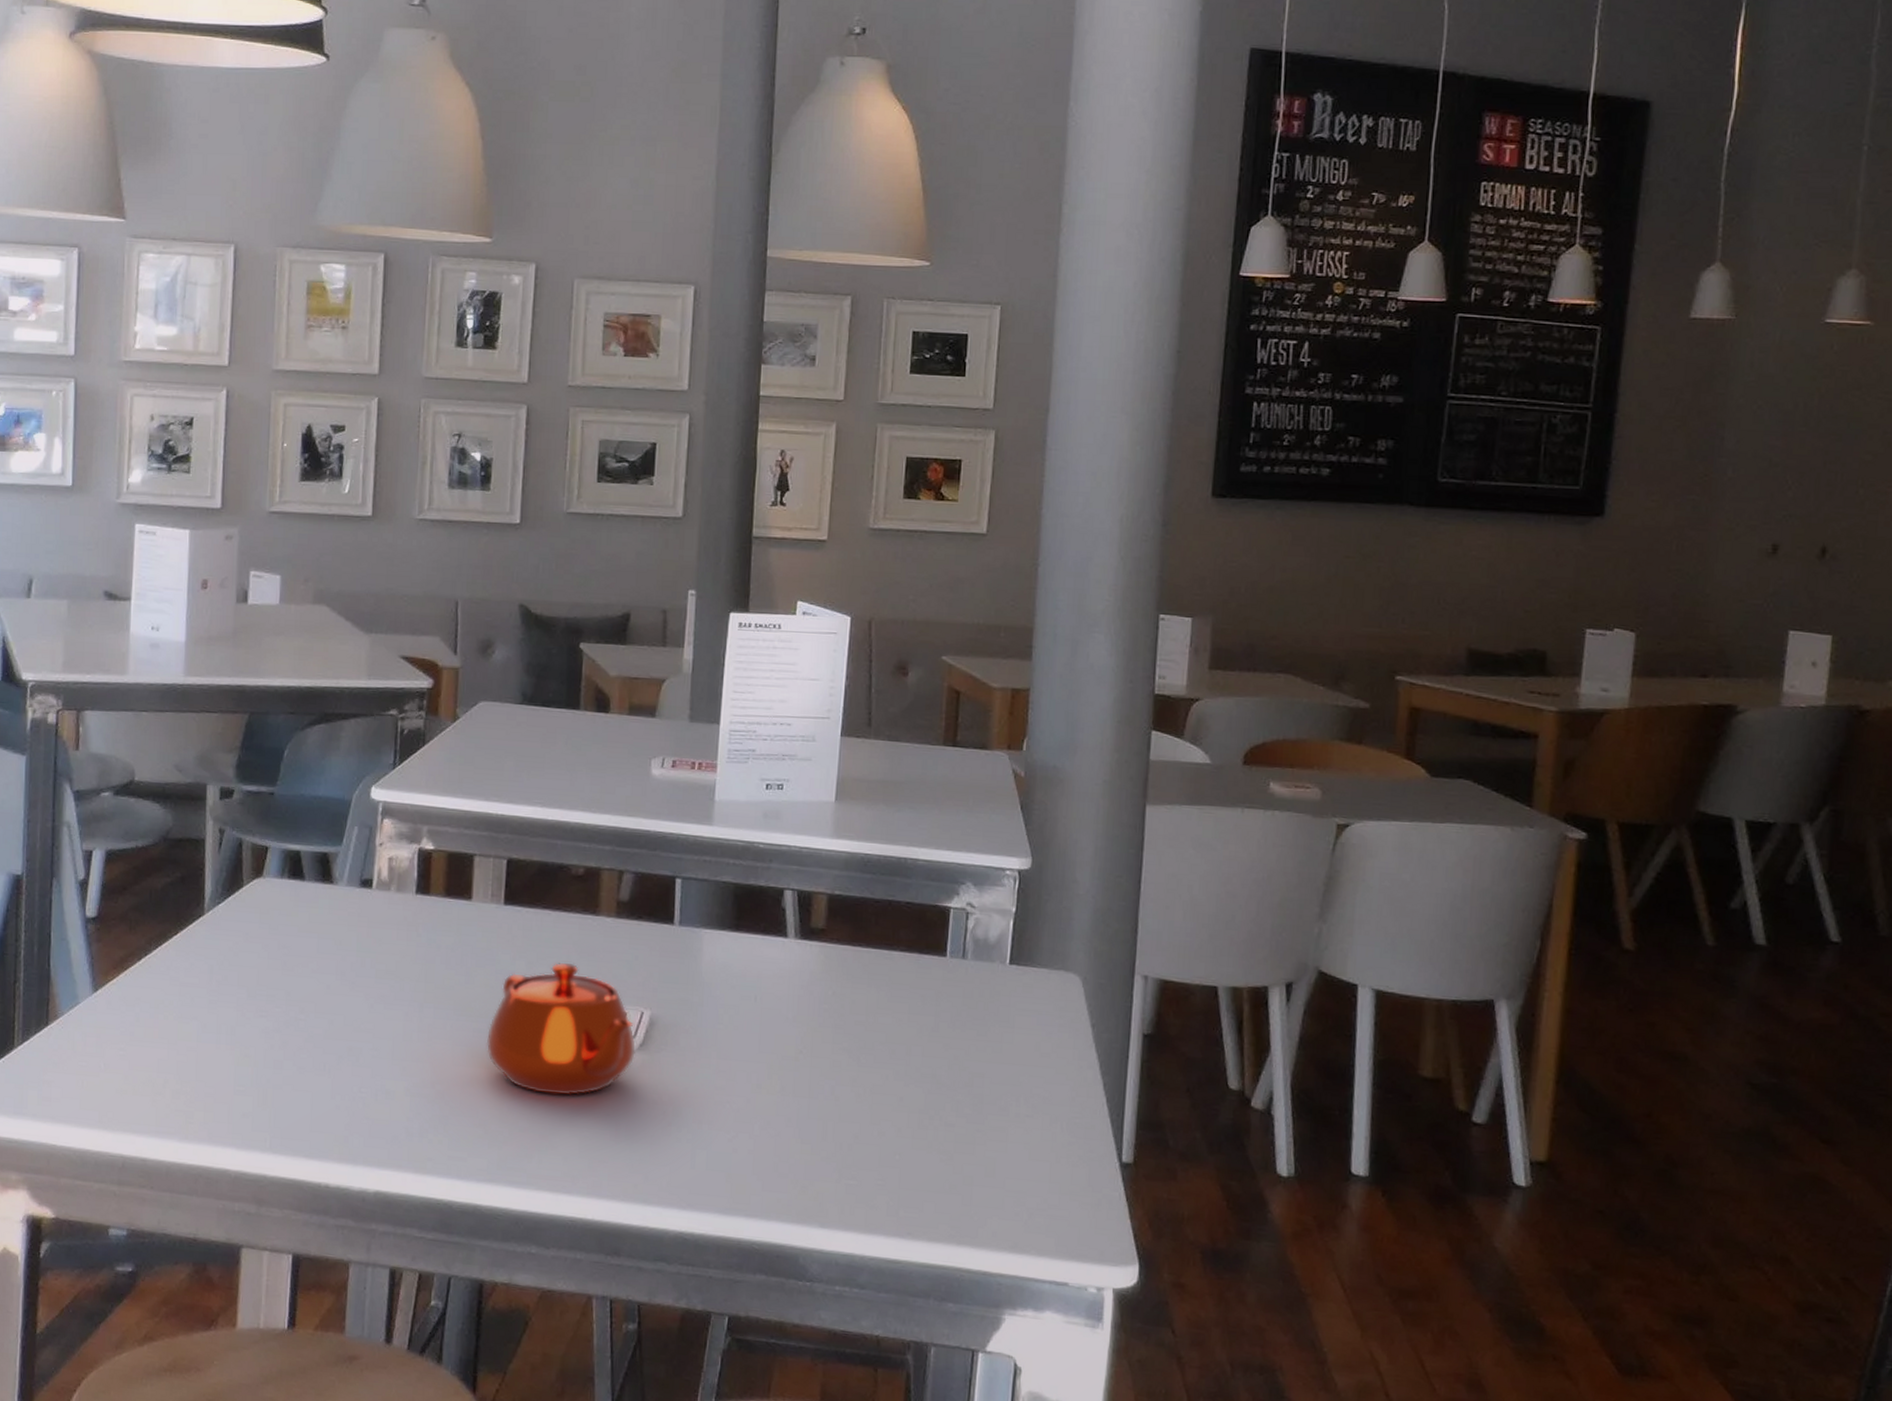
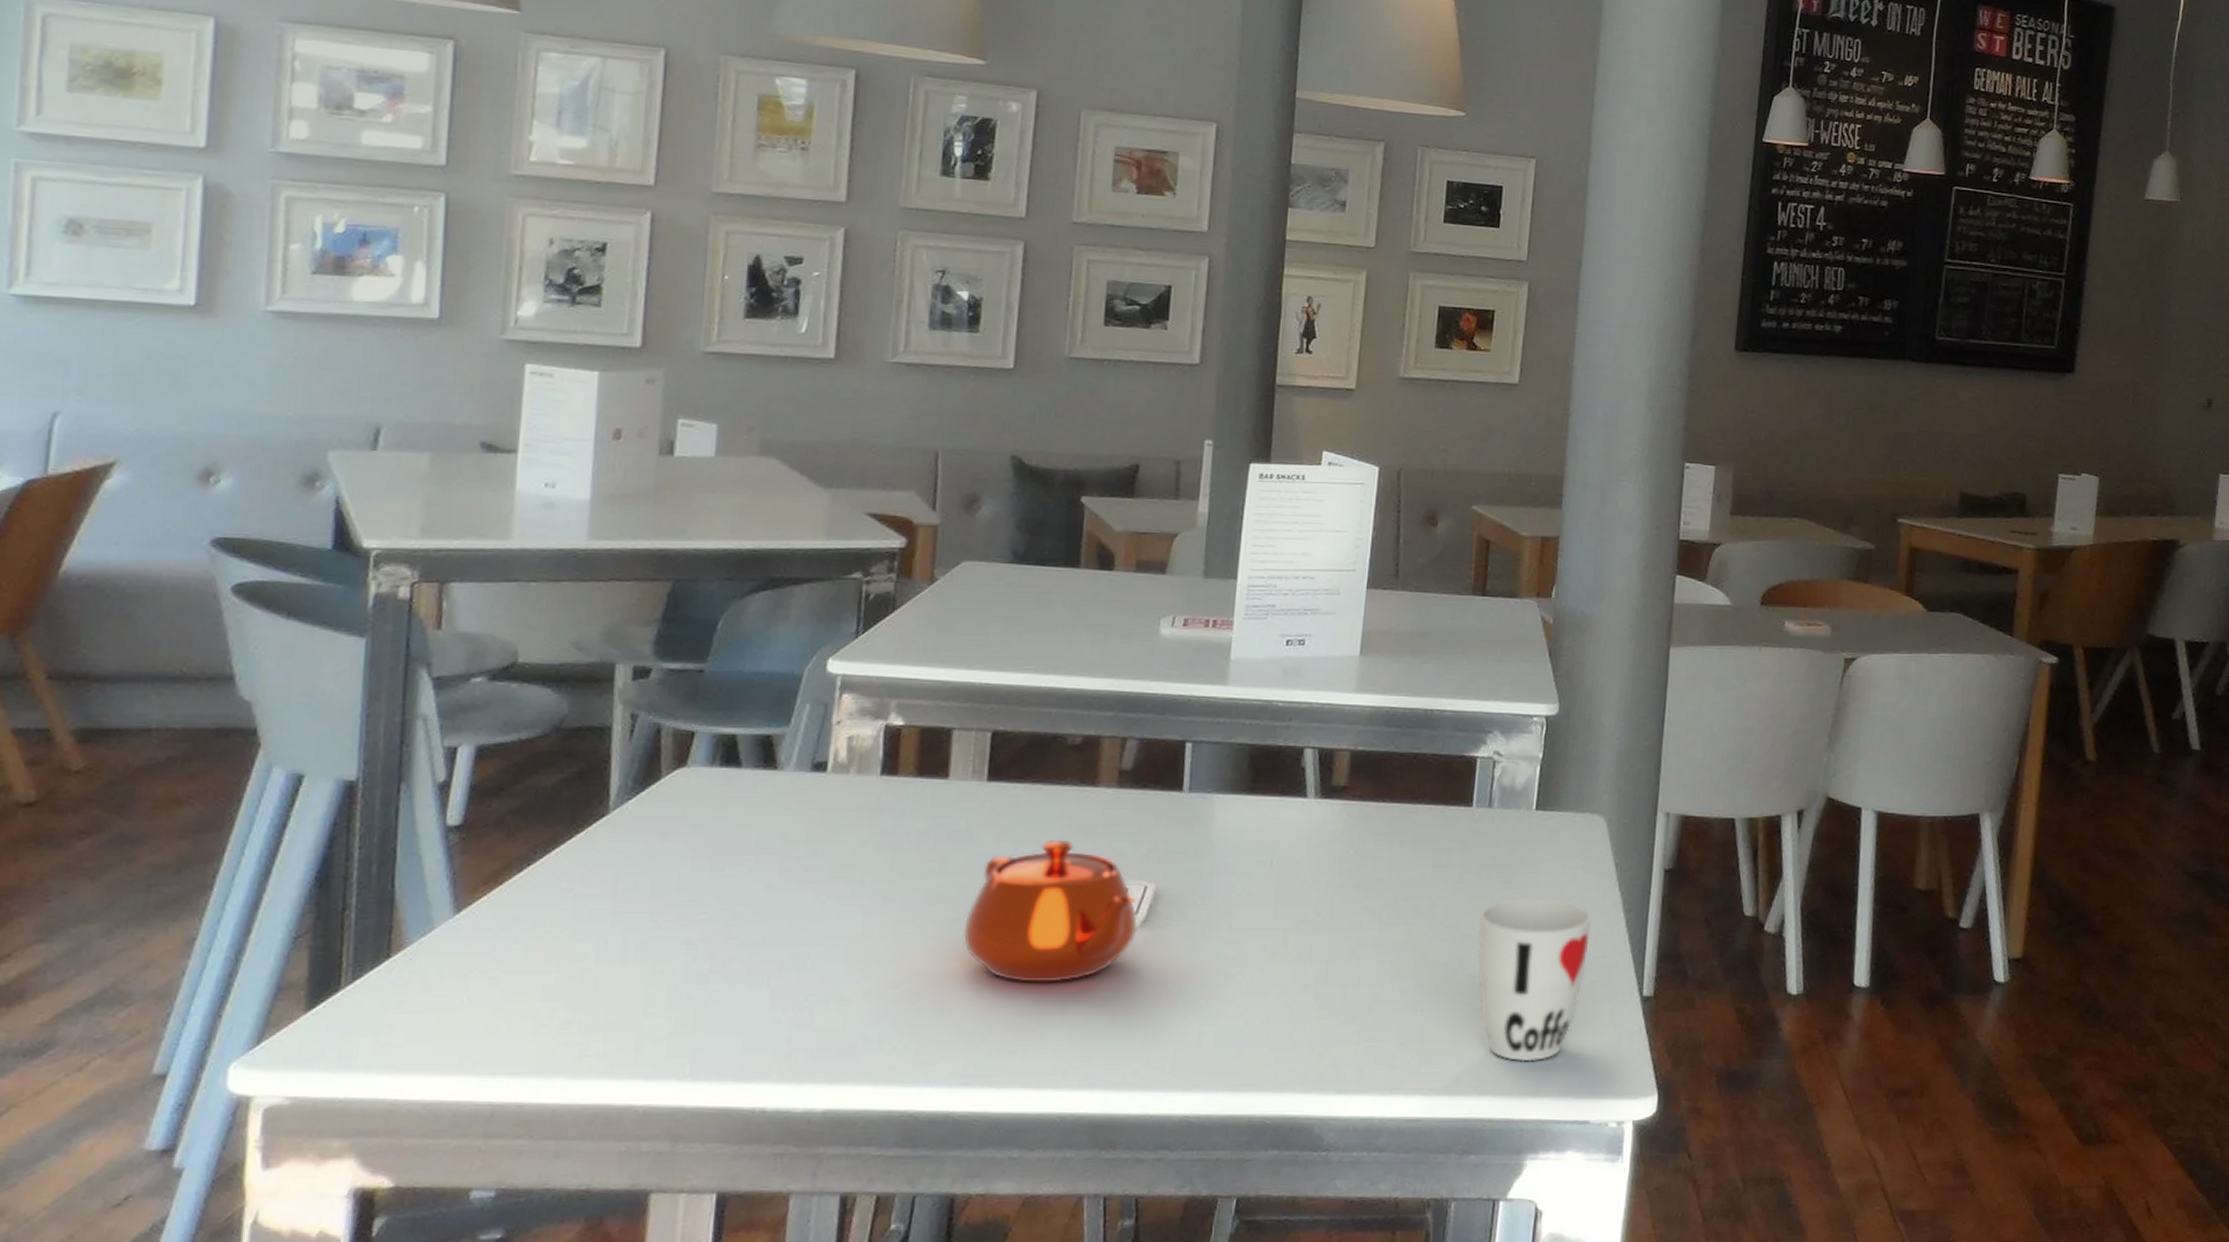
cup: none [953,1051,1069,1217] -> present [1478,898,1593,1062]

